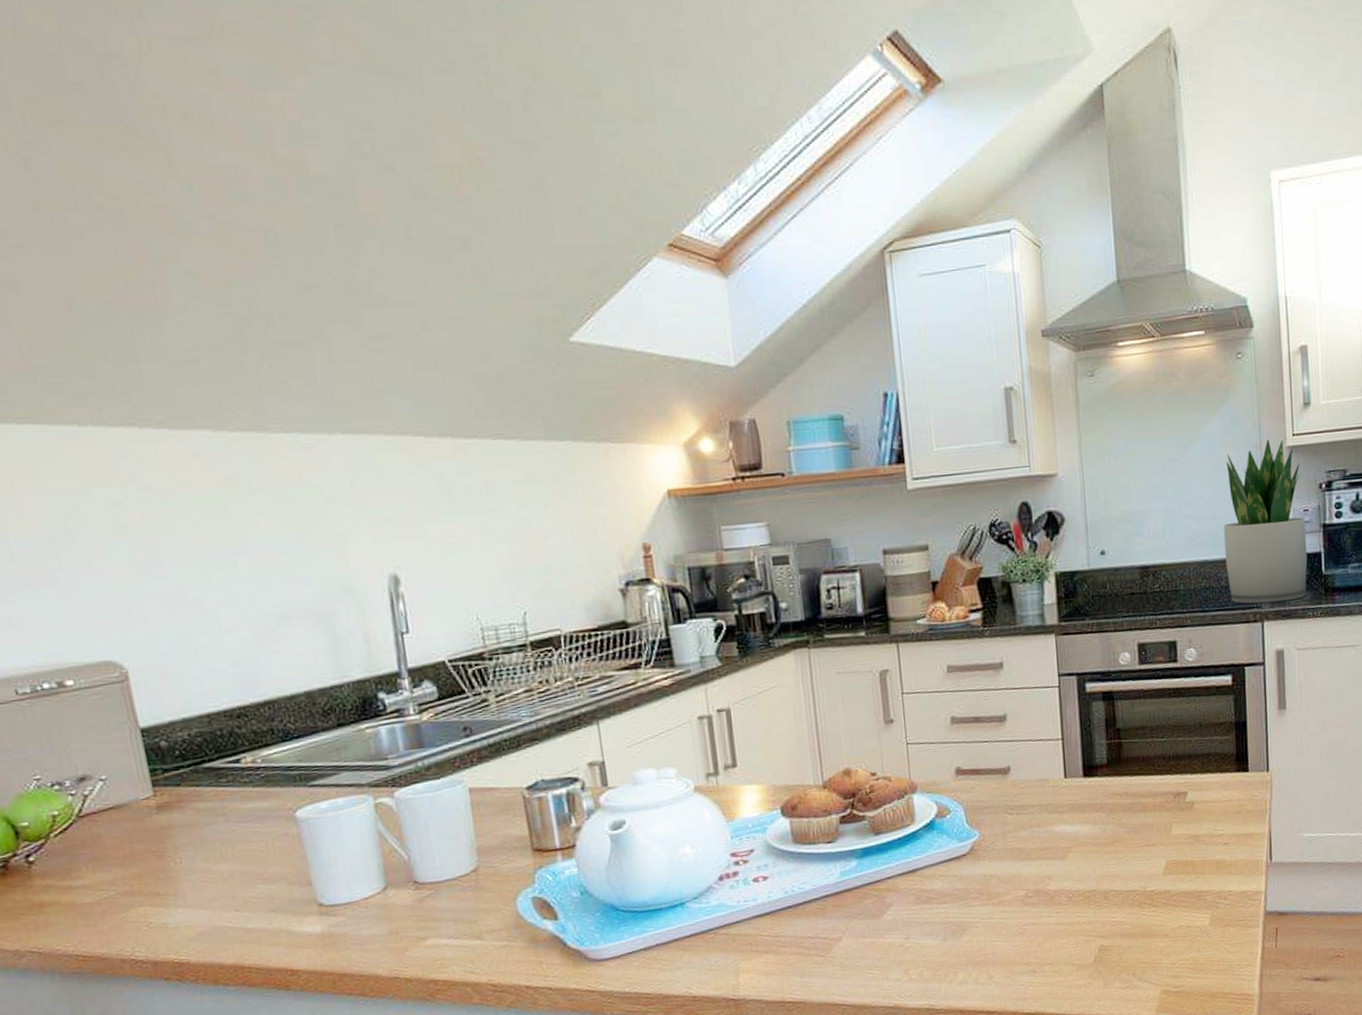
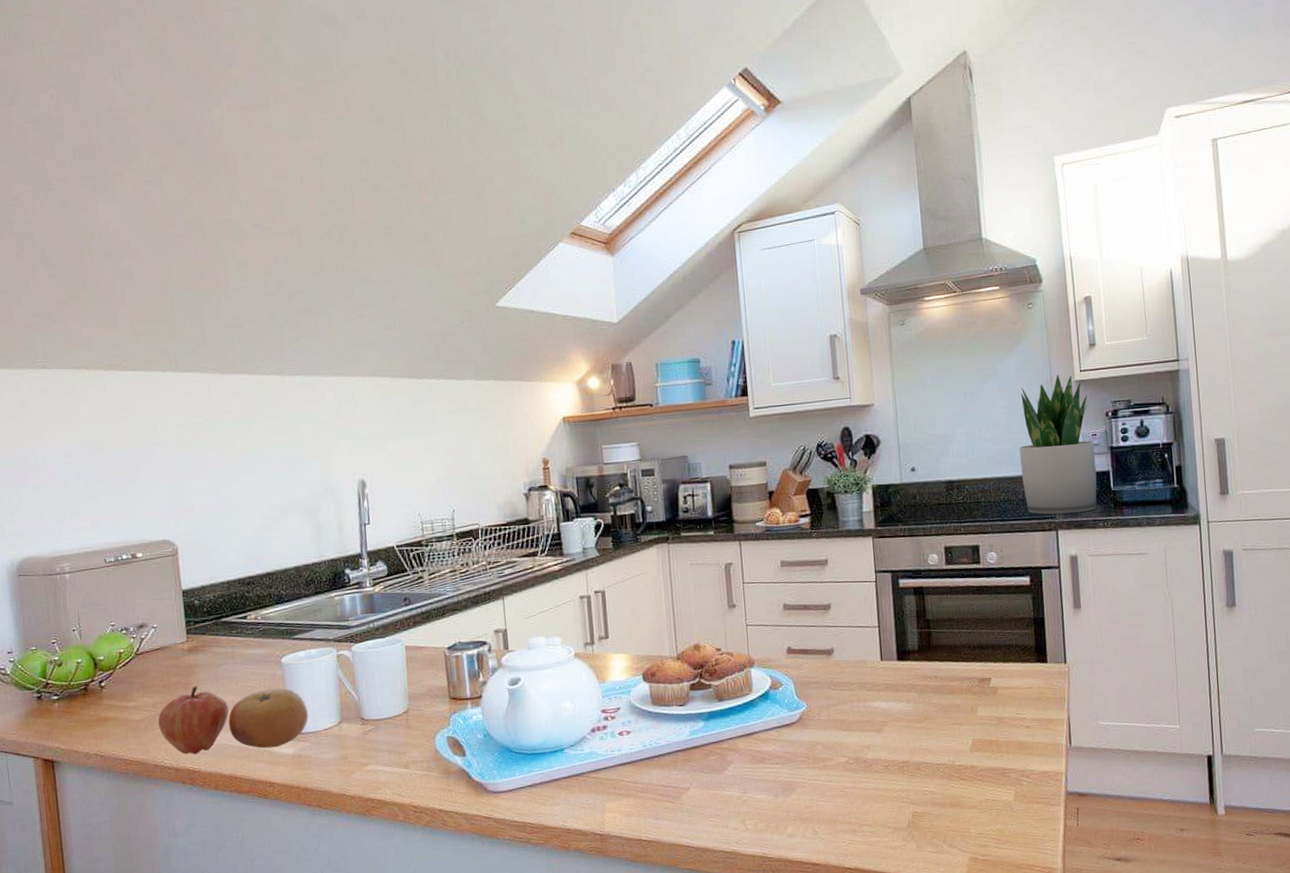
fruit: none [120,853,225,943] -> present [158,686,229,755]
fruit: none [224,850,340,928] -> present [228,688,308,749]

